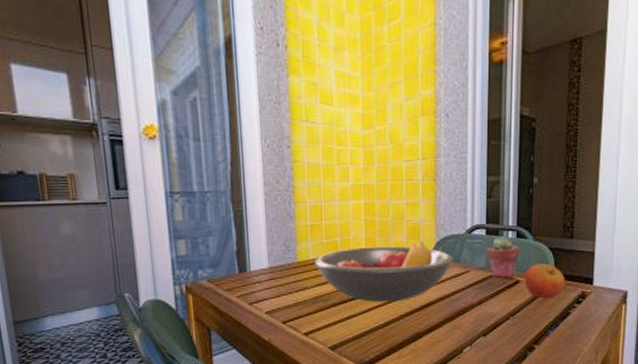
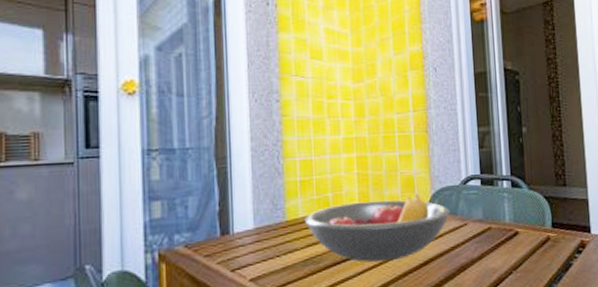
potted succulent: present [486,236,520,278] -> none [482,186,516,230]
apple: present [524,263,566,299] -> none [523,212,565,250]

